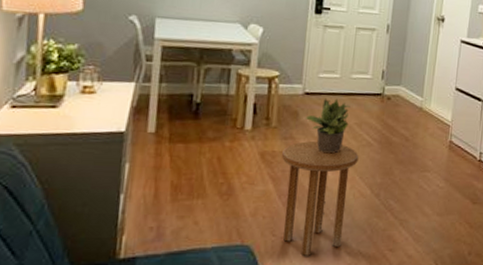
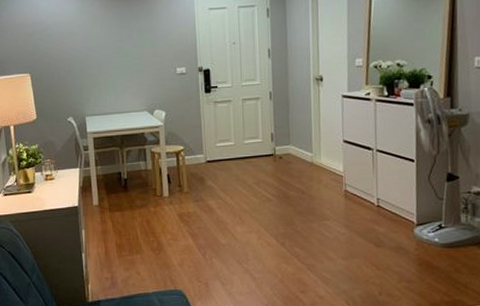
side table: present [281,141,359,256] -> none [195,200,261,298]
potted plant: present [305,98,350,154] -> none [210,163,248,211]

